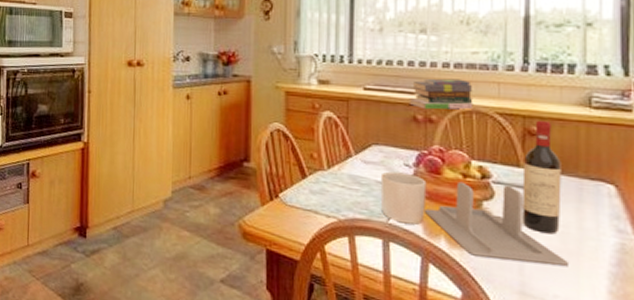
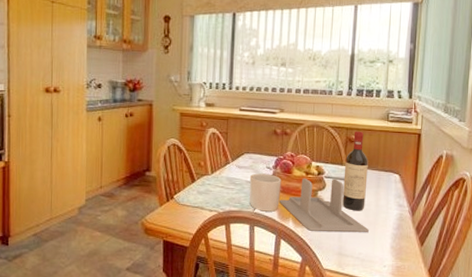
books: present [409,78,473,110] -> none [271,101,315,125]

